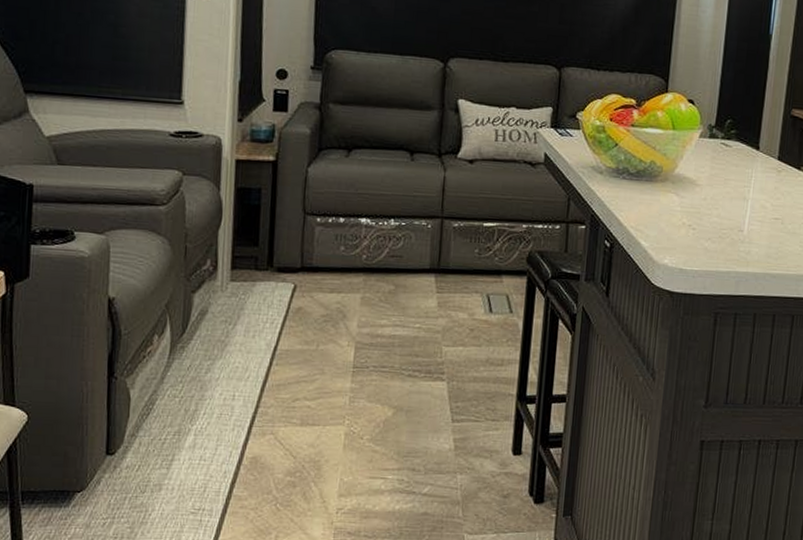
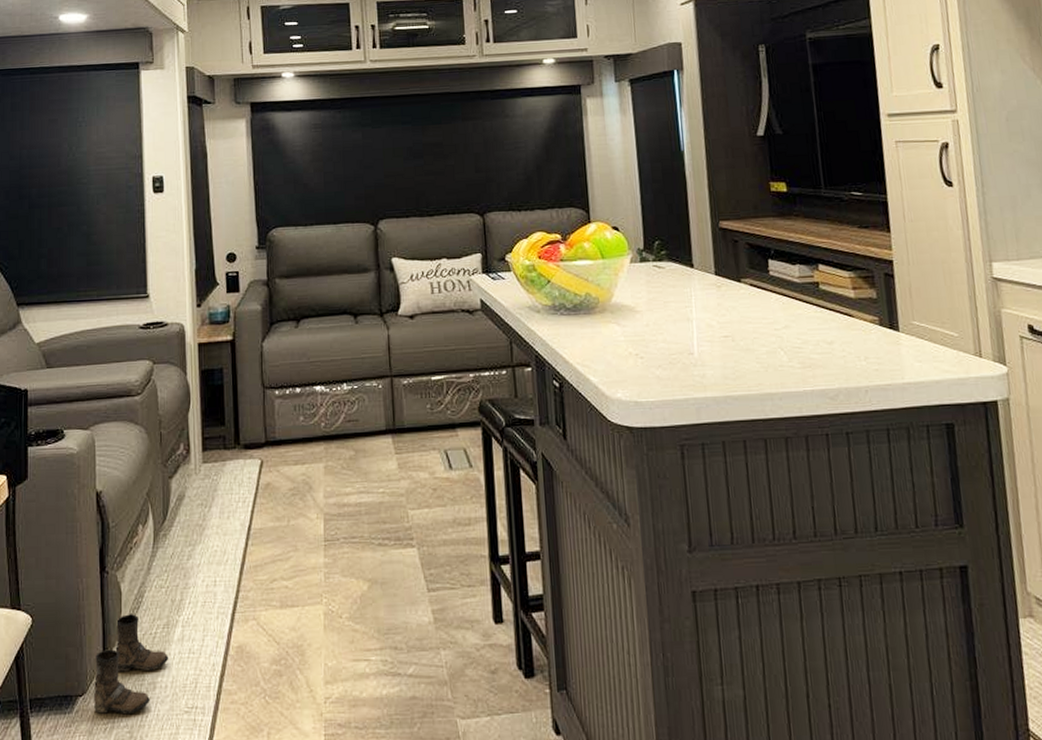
boots: none [93,419,178,512] -> present [94,614,169,715]

